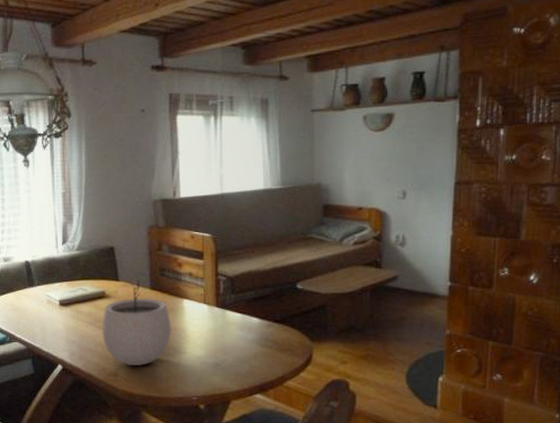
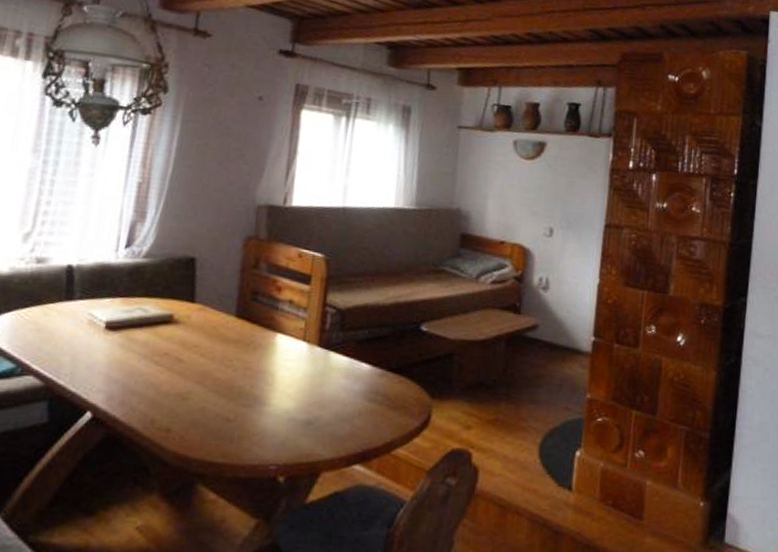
plant pot: present [102,280,172,365] -> none [158,303,257,419]

